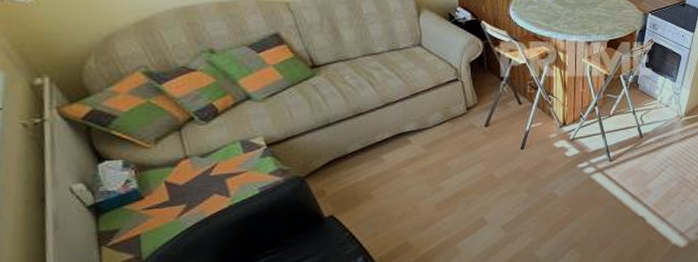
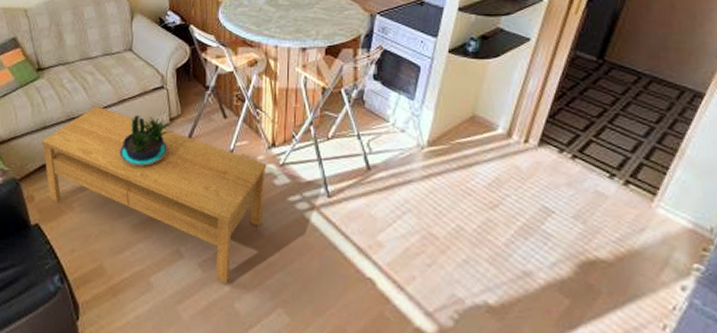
coffee table: none [327,100,559,239] -> present [42,106,267,284]
potted plant: none [417,107,472,152] -> present [119,115,174,166]

